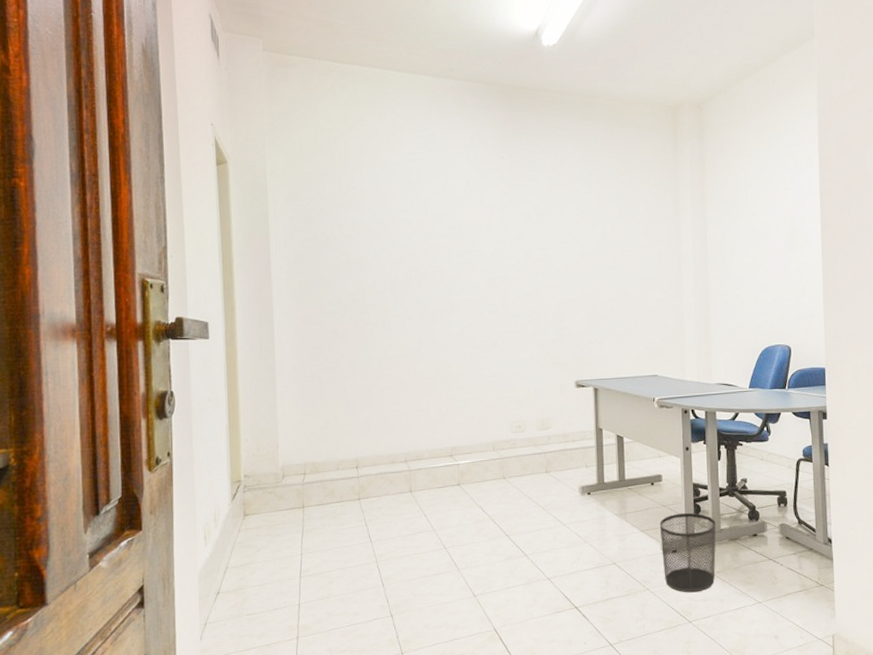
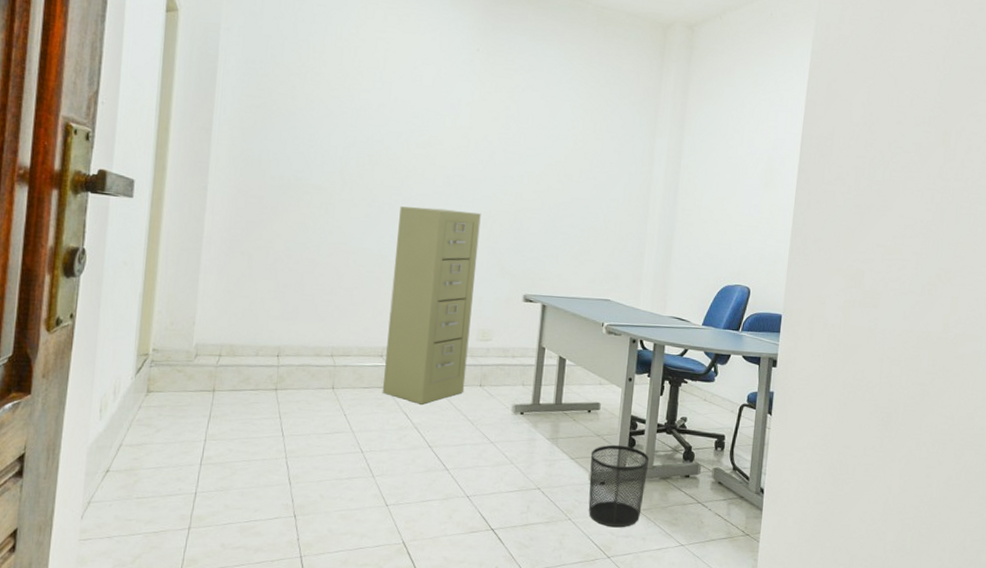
filing cabinet: none [450,310,532,497] -> present [382,206,481,405]

